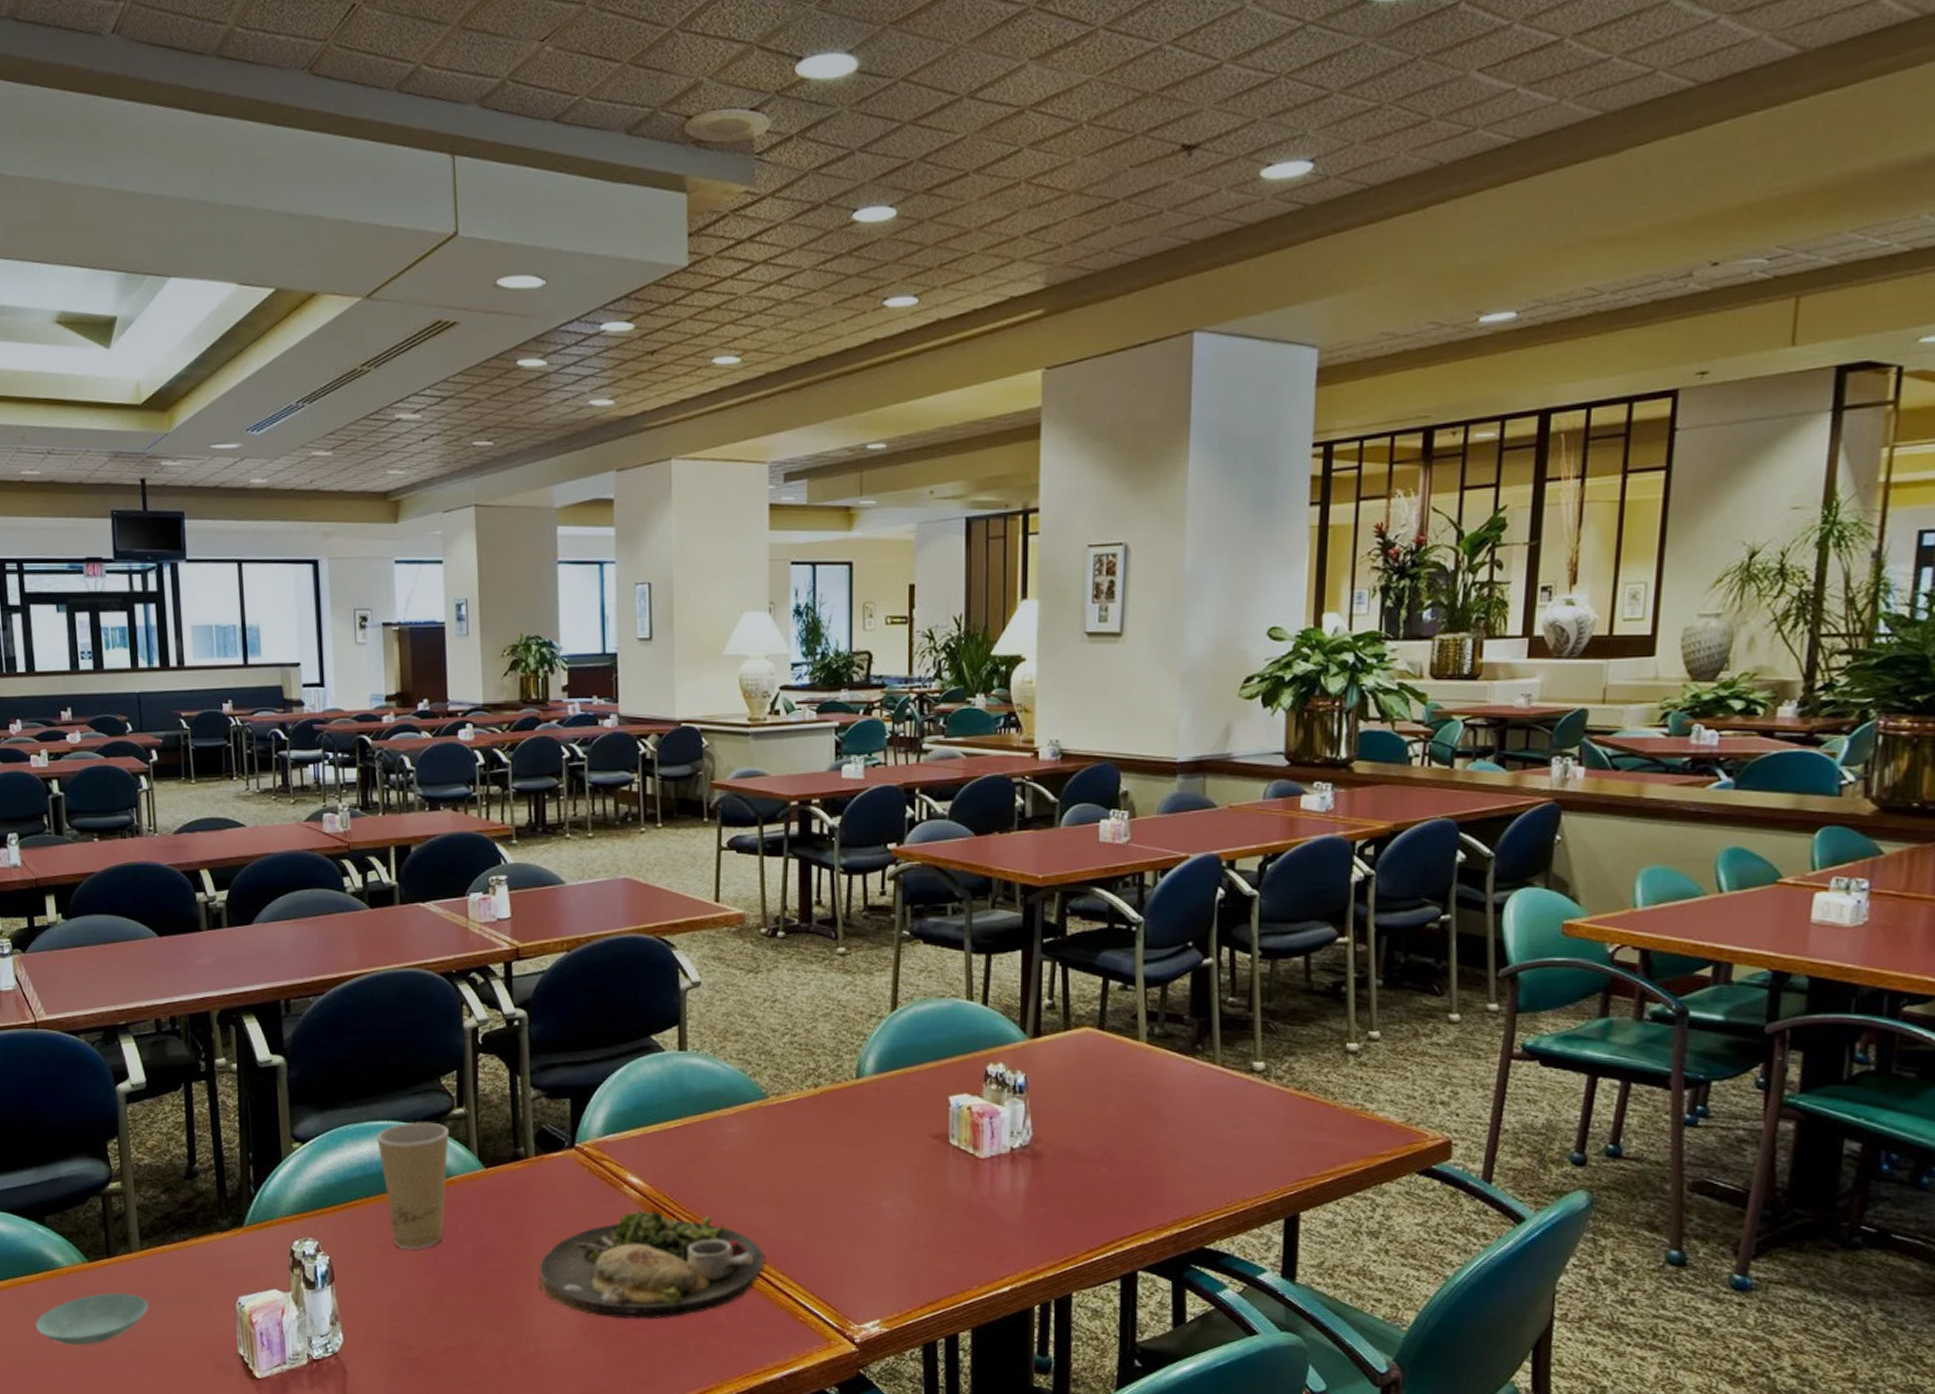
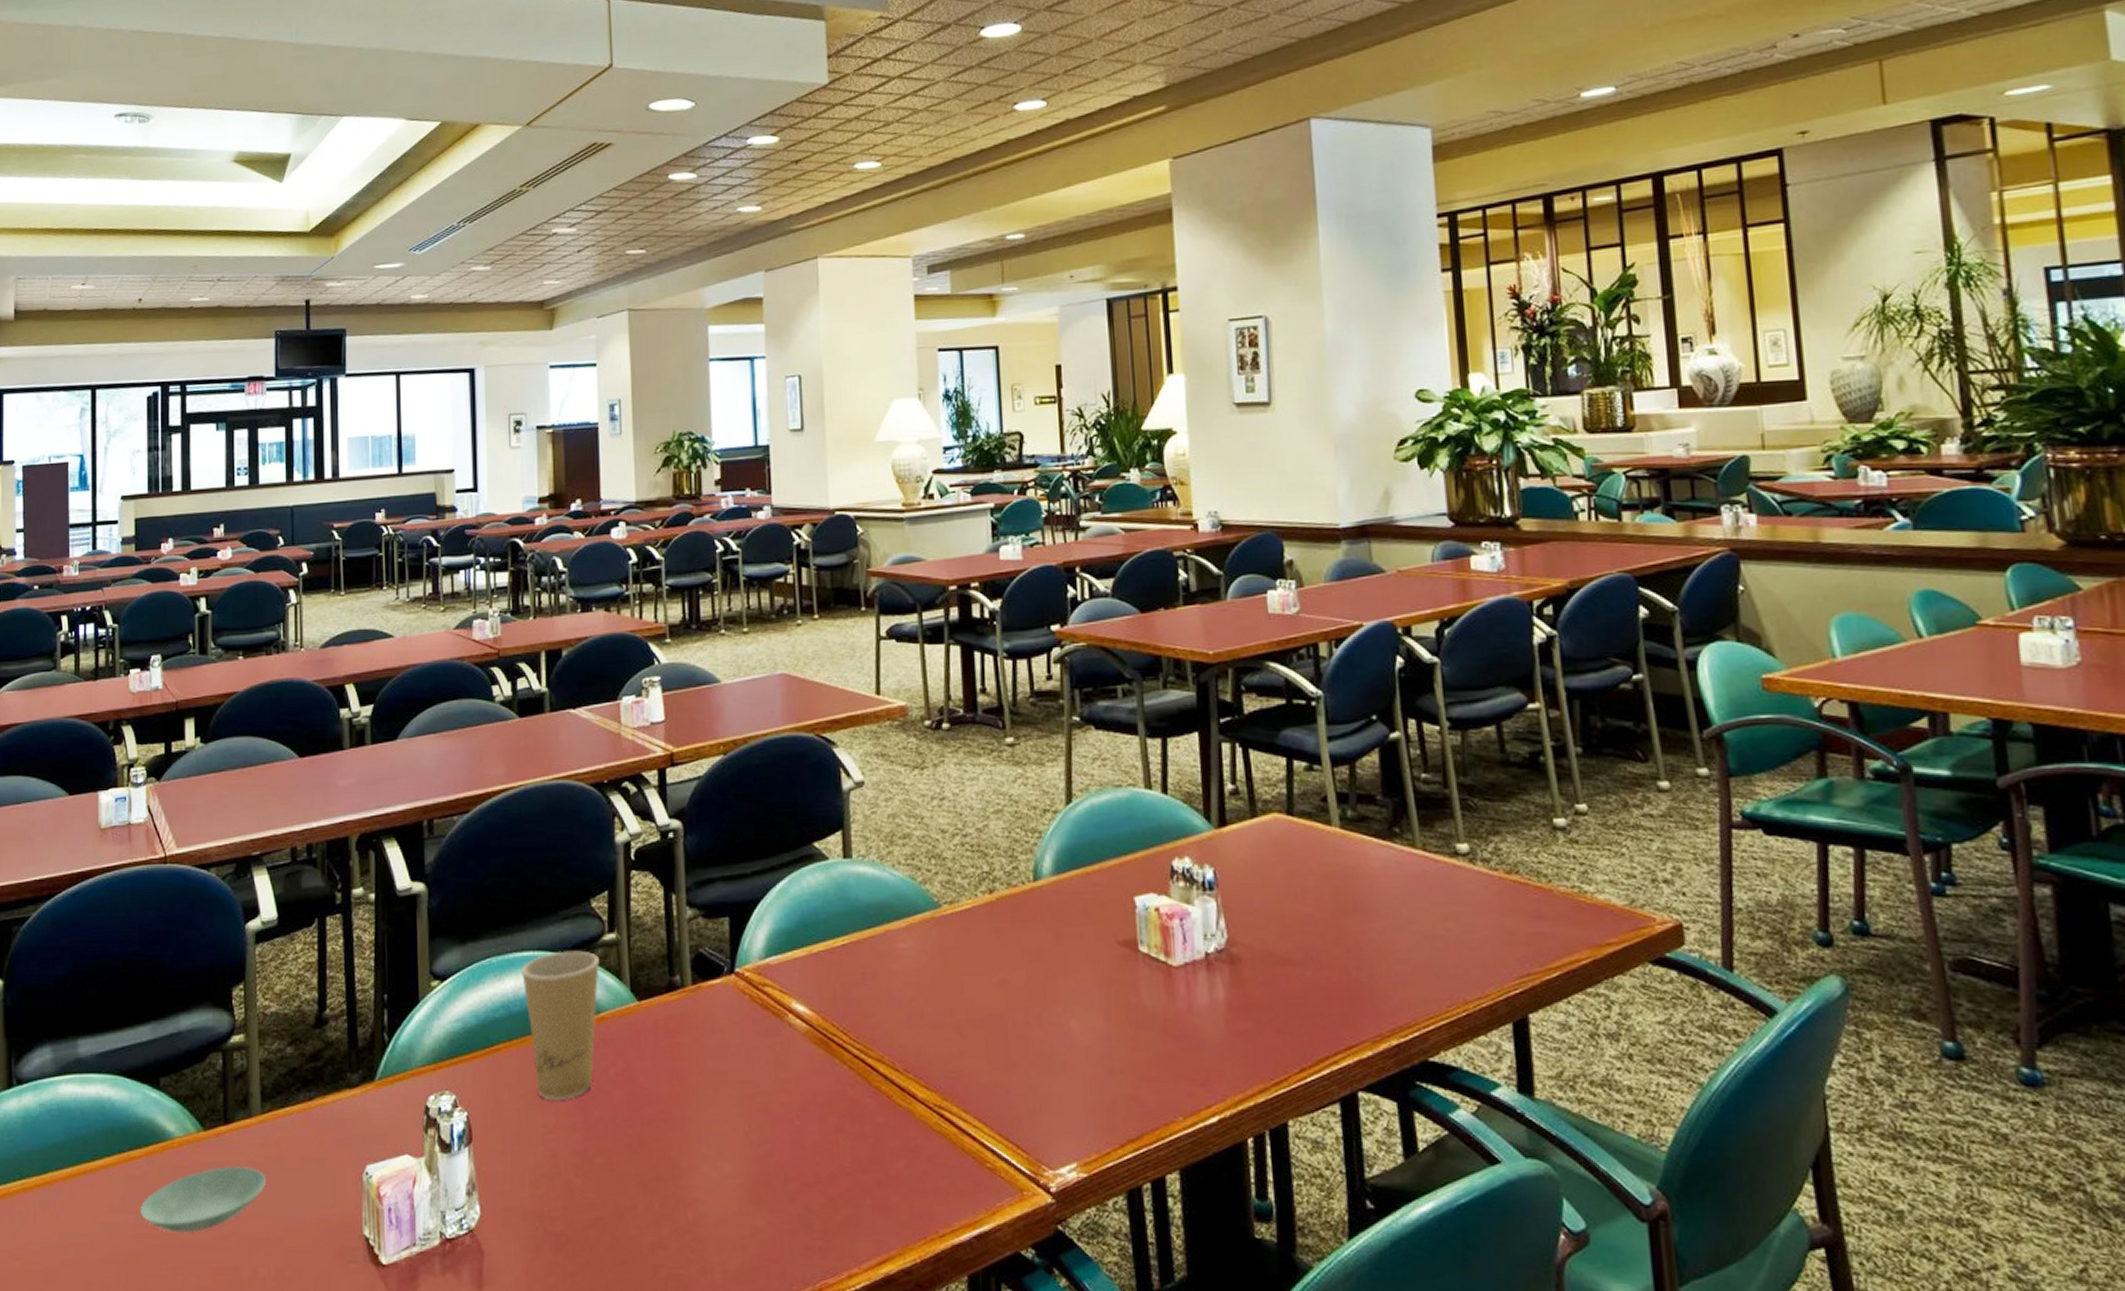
dinner plate: present [540,1208,765,1320] -> none [698,1040,946,1175]

